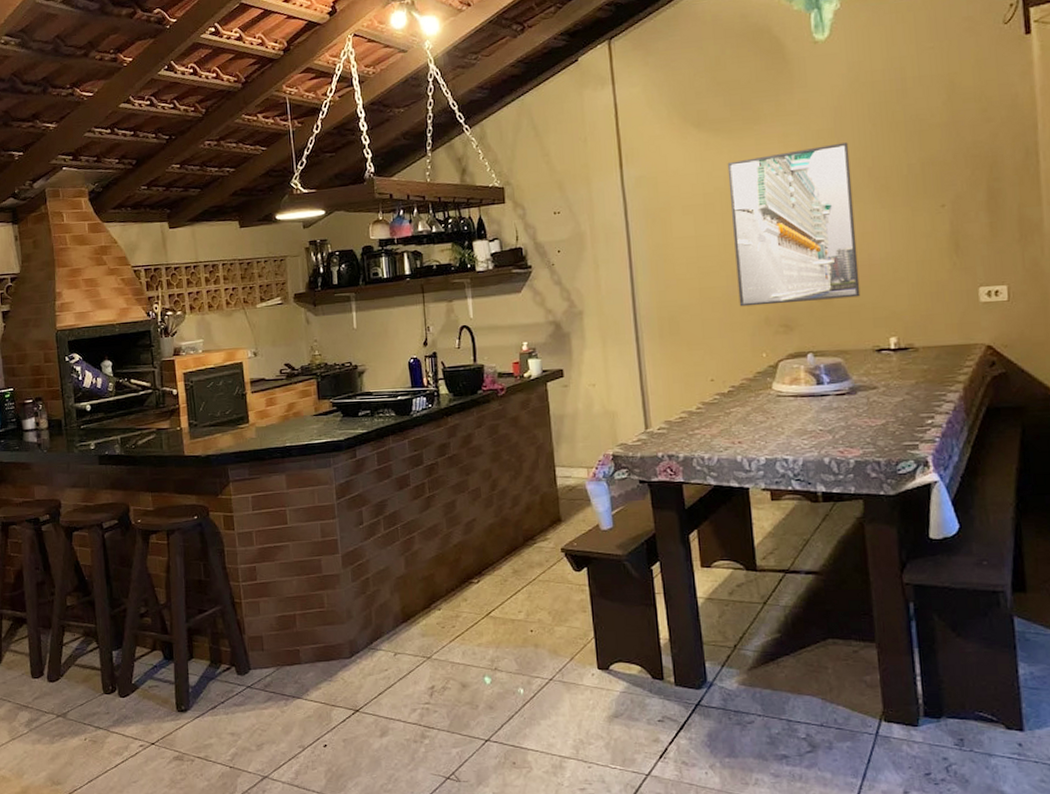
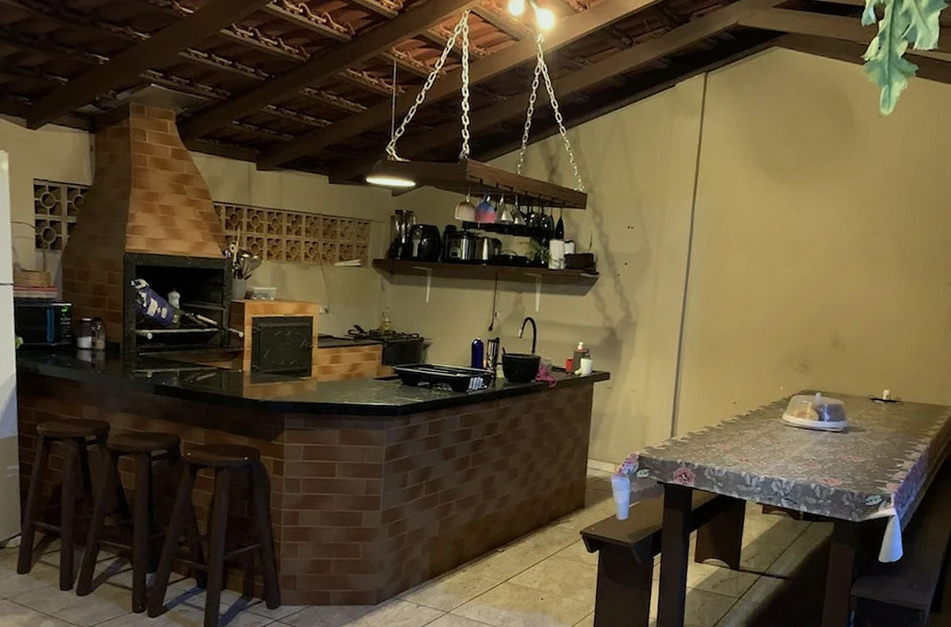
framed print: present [727,142,861,307] -> none [770,210,888,351]

